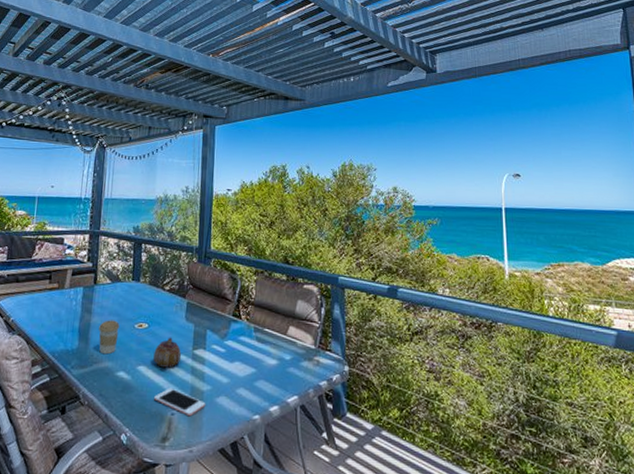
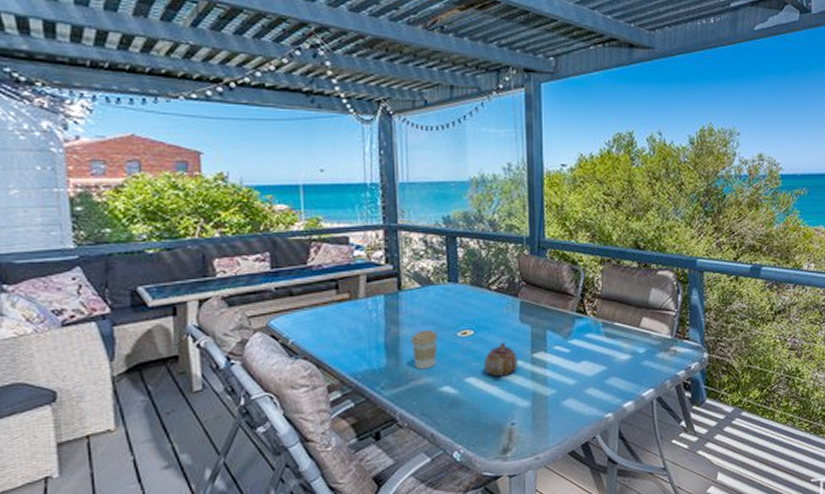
cell phone: present [153,387,206,417] -> none [488,396,551,424]

